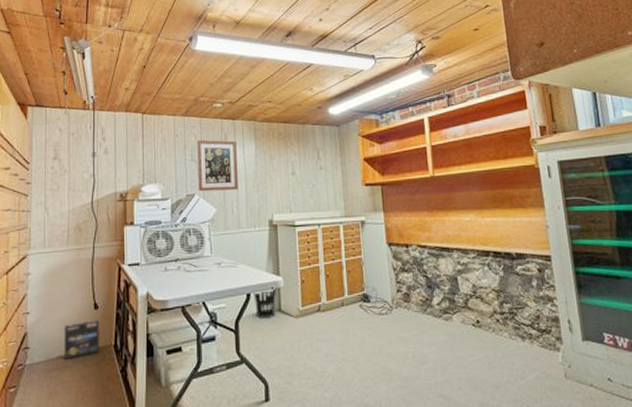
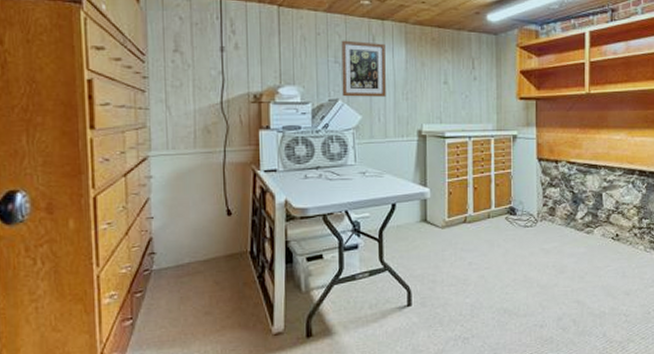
box: present [63,319,100,361] -> none [193,226,234,266]
wastebasket: present [253,287,277,318] -> none [399,198,423,228]

